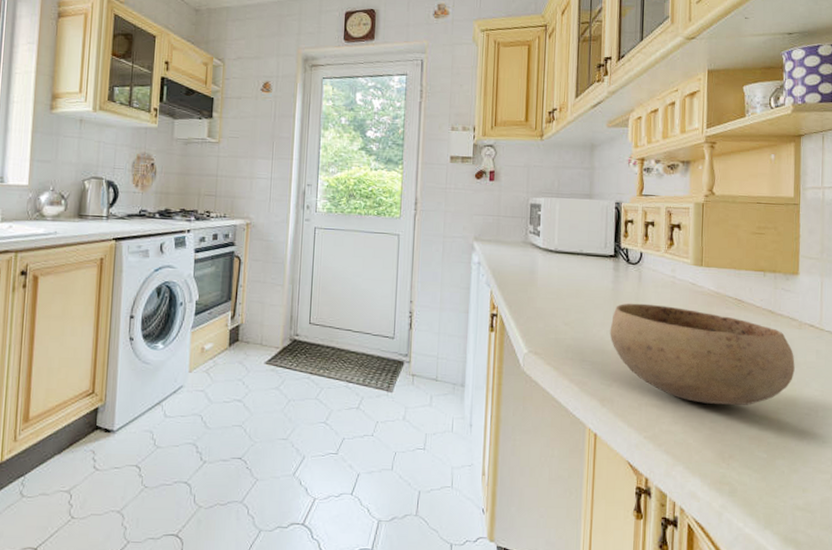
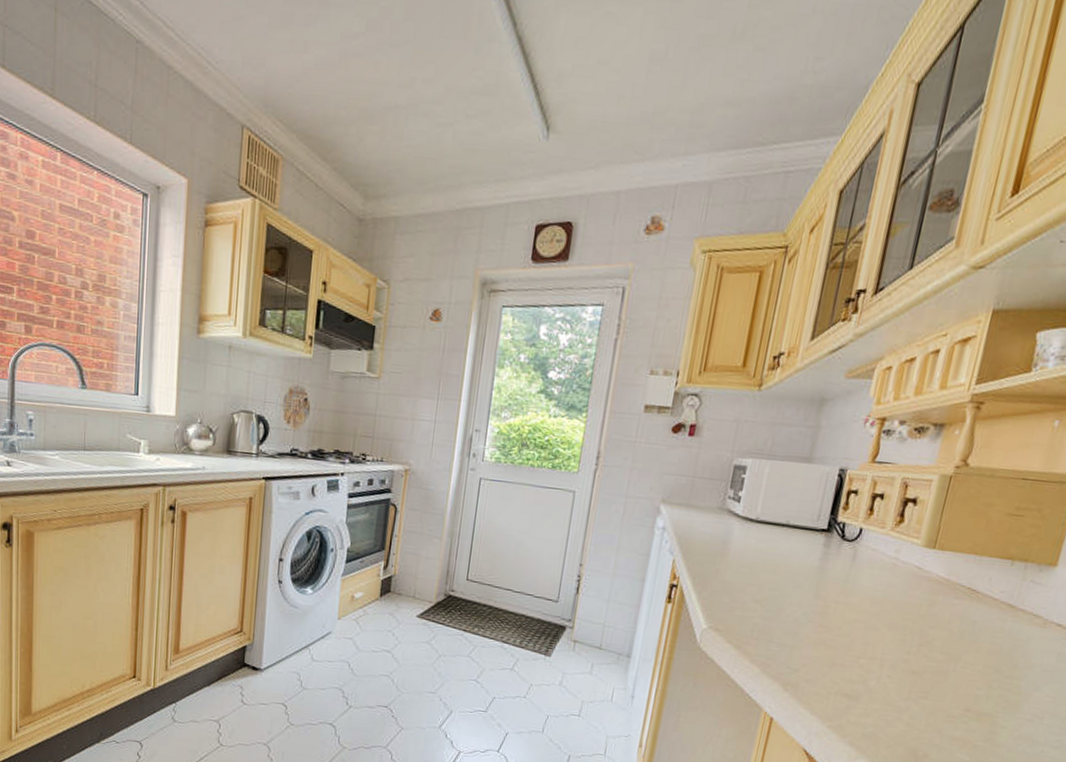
bowl: present [610,303,795,406] -> none [806,583,1029,705]

